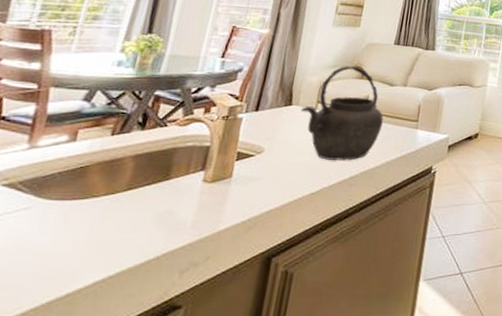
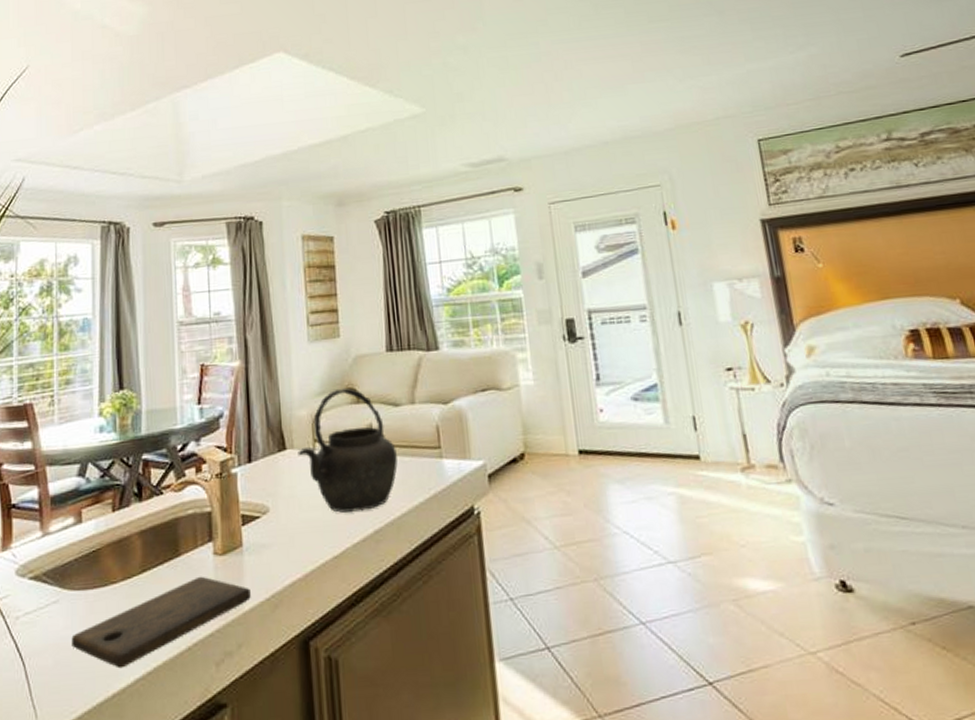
cutting board: none [33,198,230,272] -> present [71,576,251,669]

